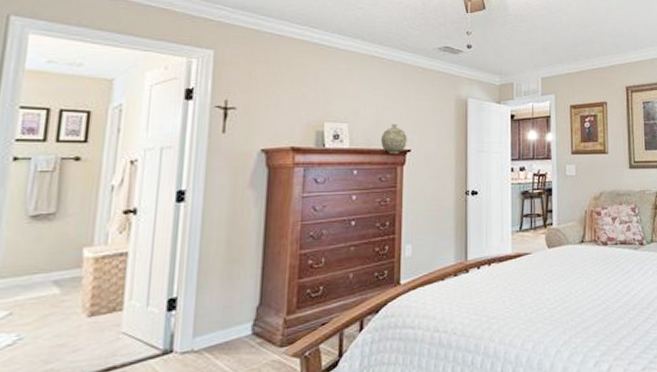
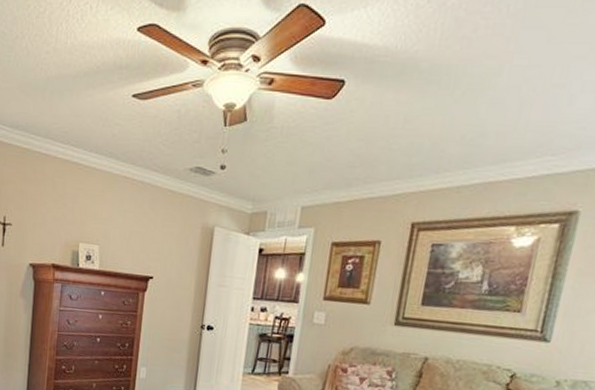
decorative vase: present [380,124,407,154] -> none [126,249,151,280]

